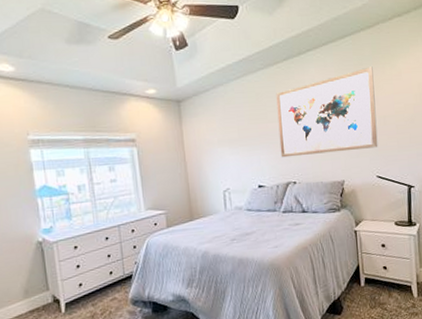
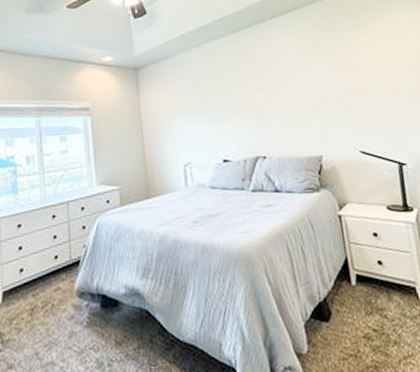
wall art: present [276,66,378,158] -> none [240,32,359,129]

